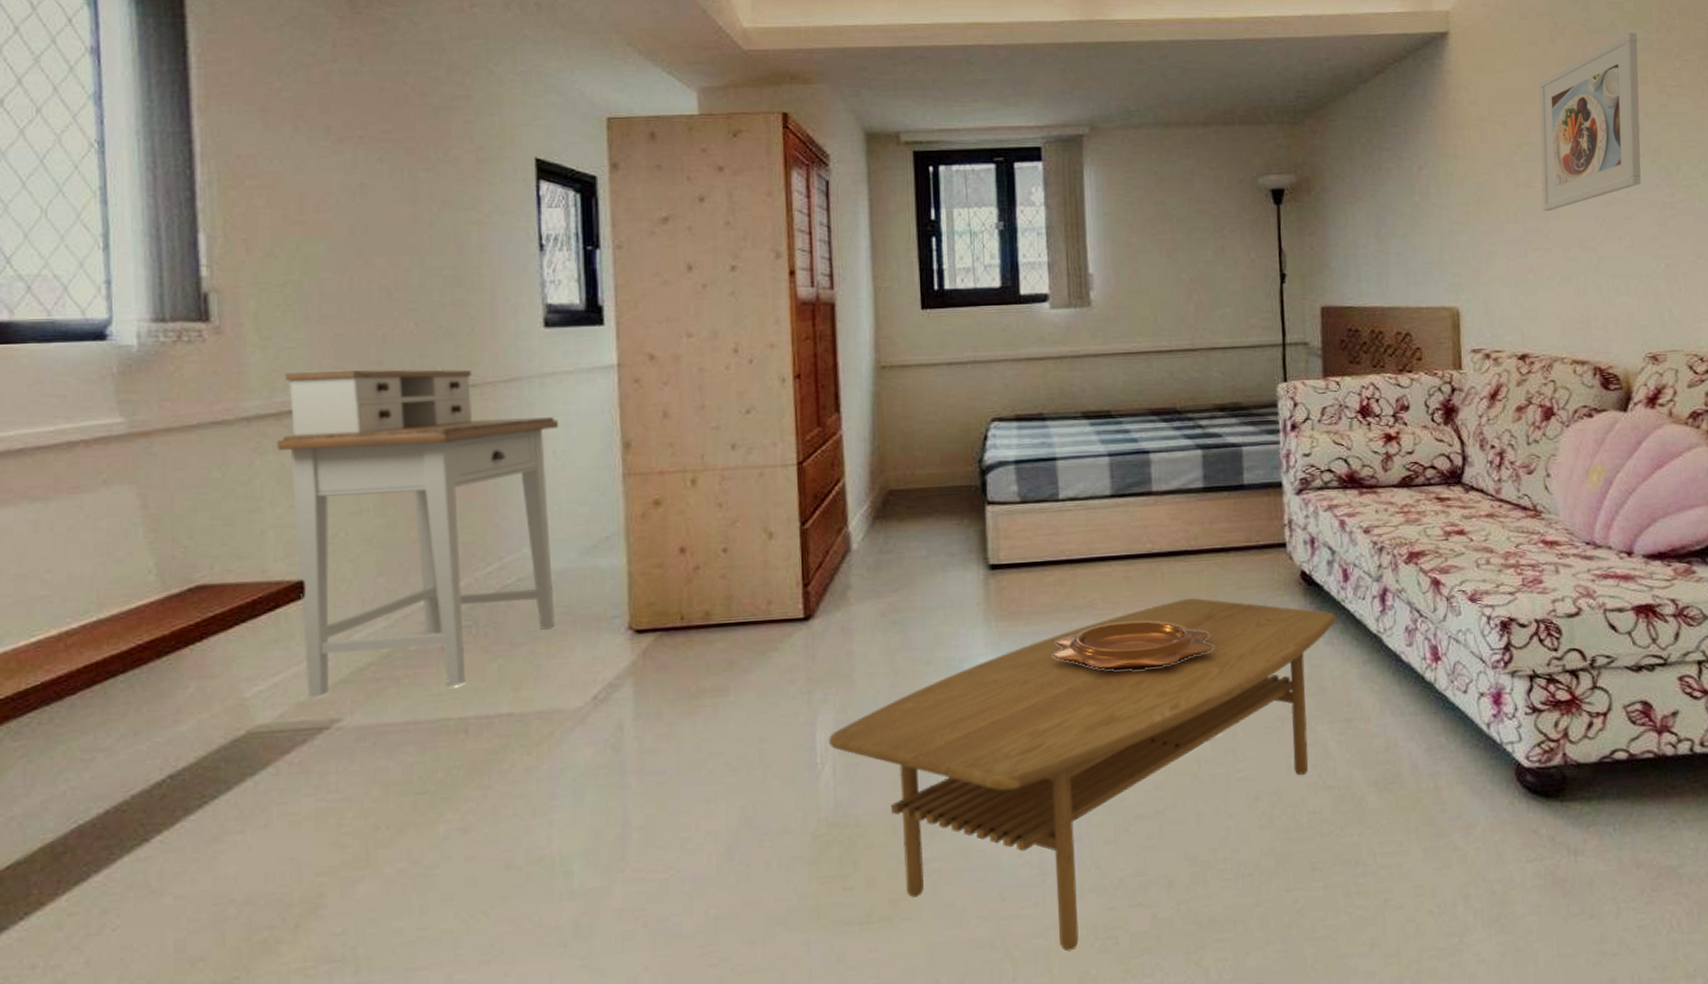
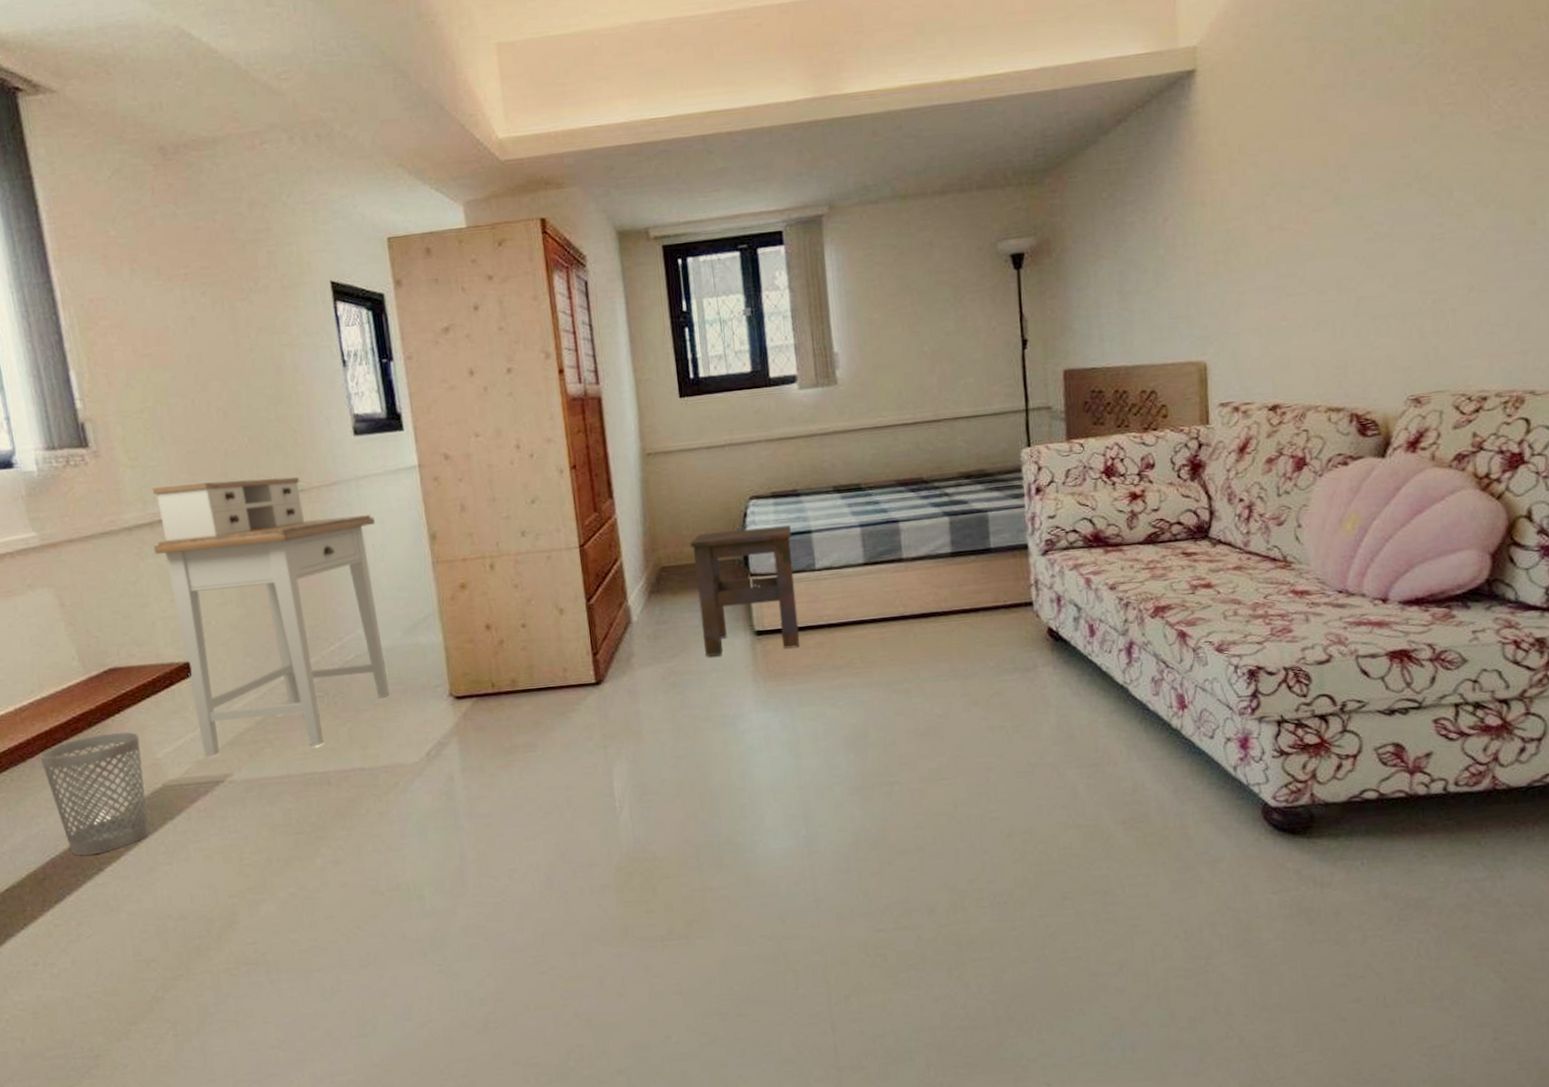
wastebasket: none [84,664,224,821] -> present [39,732,149,855]
coffee table: present [829,598,1337,952] -> none [624,656,1084,966]
side table: none [922,451,1038,592] -> present [689,525,799,657]
decorative bowl: present [1052,621,1214,671] -> none [816,678,966,724]
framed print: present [1538,33,1641,212] -> none [1294,48,1408,255]

